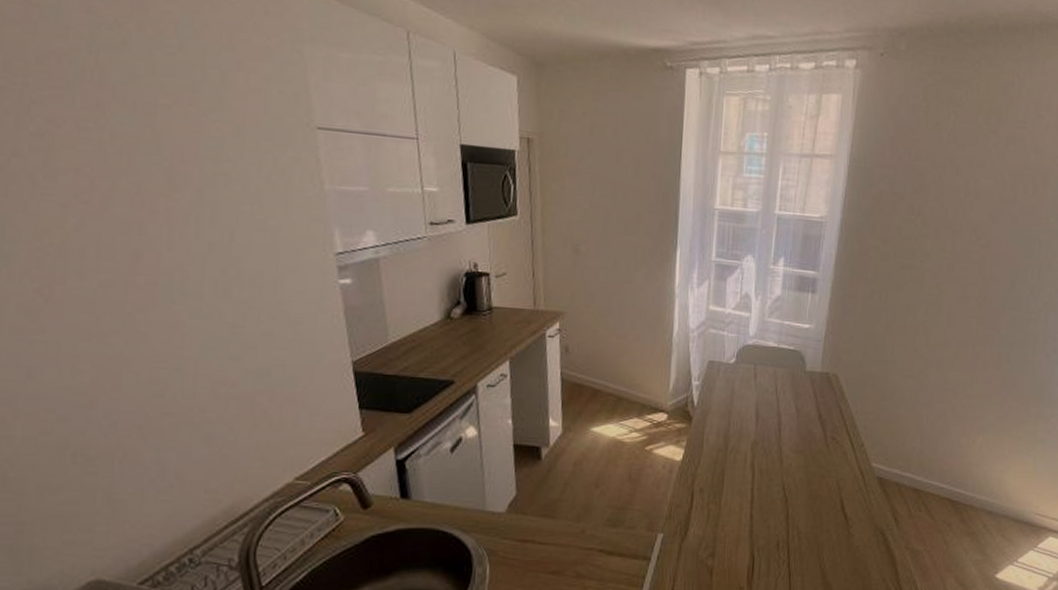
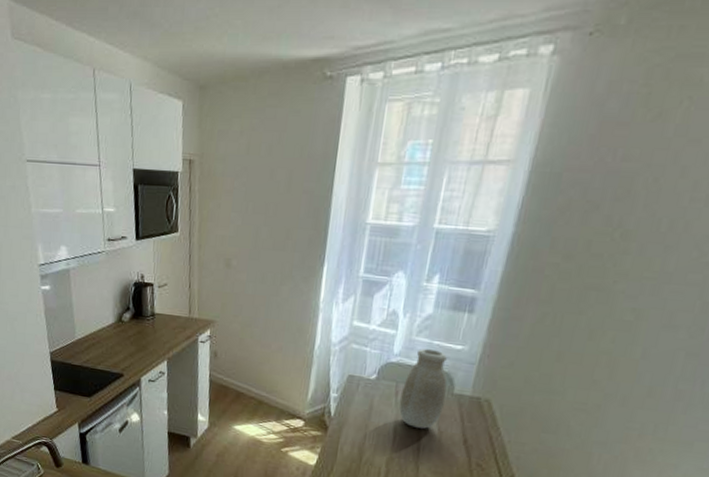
vase: none [758,329,800,409] -> present [399,348,447,429]

